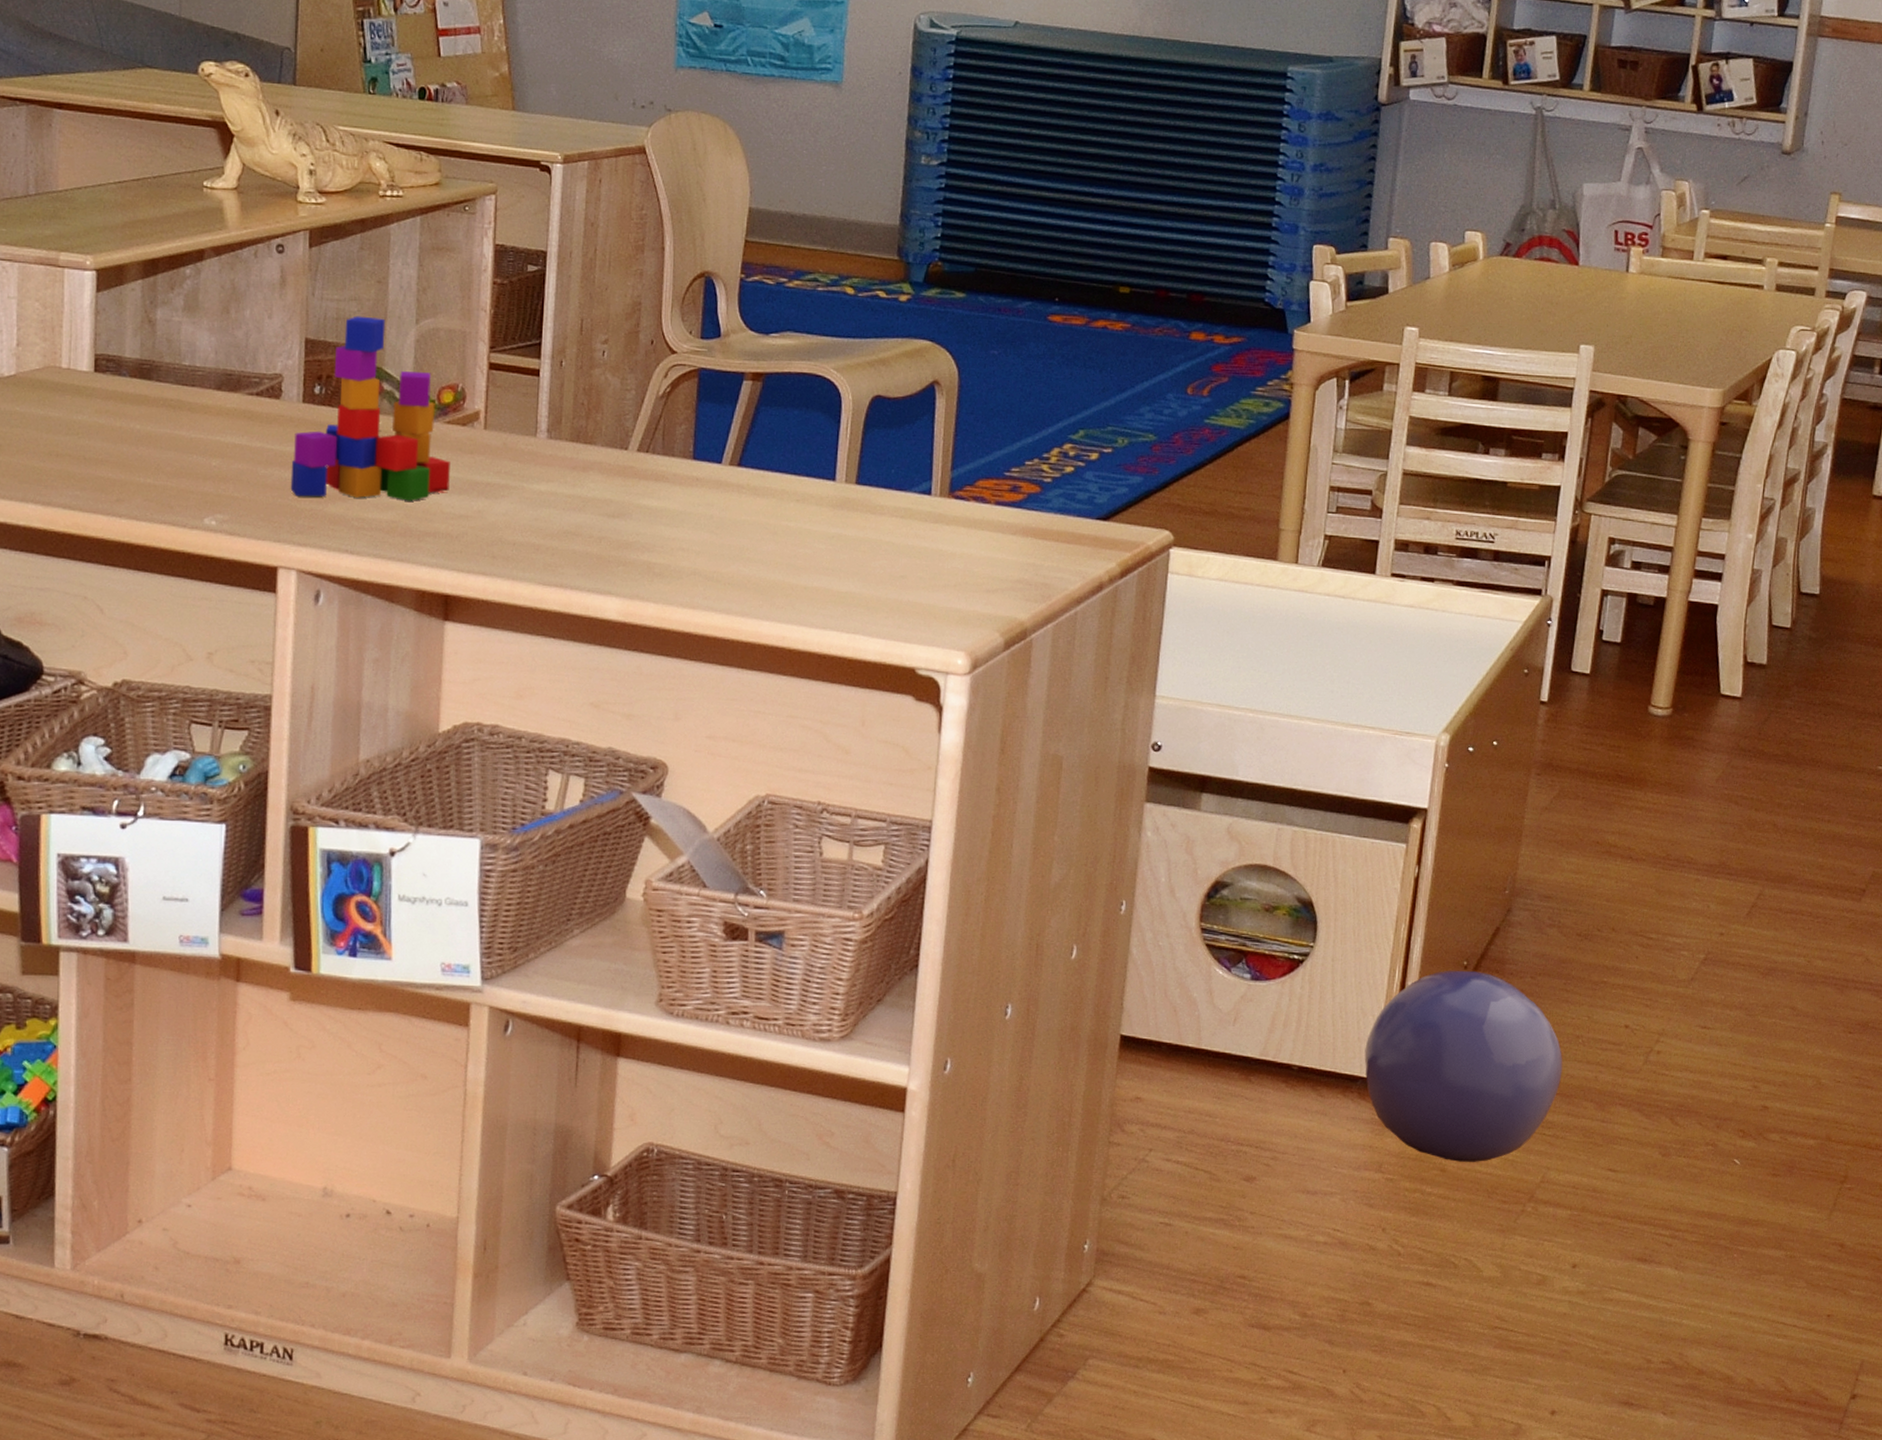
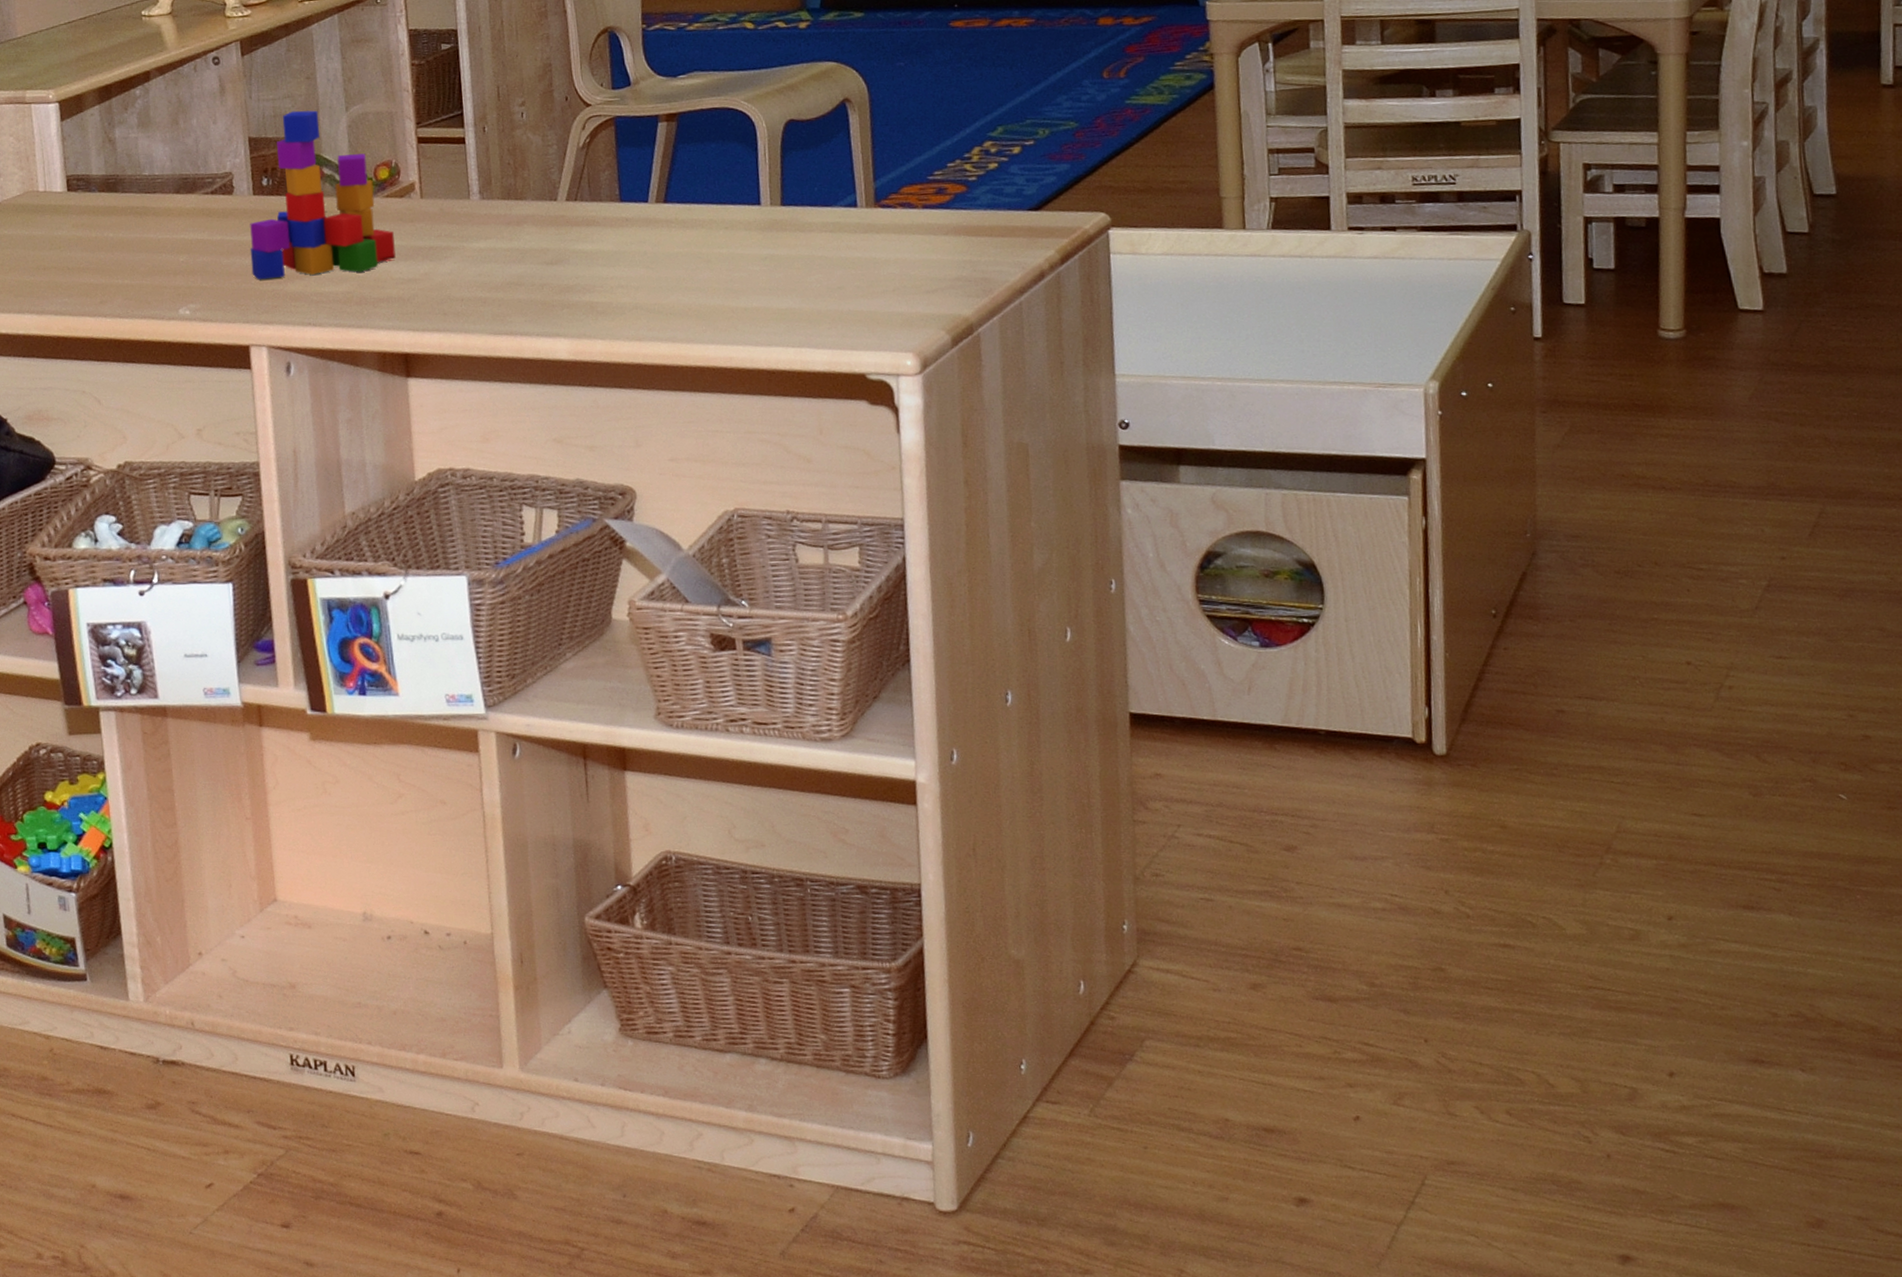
ball: present [1364,970,1563,1162] -> none [1395,619,1623,817]

